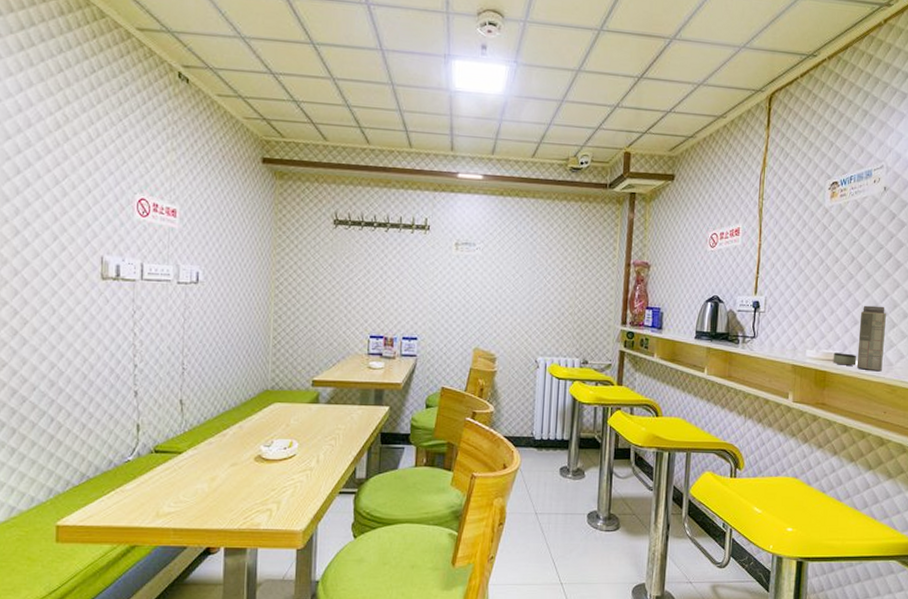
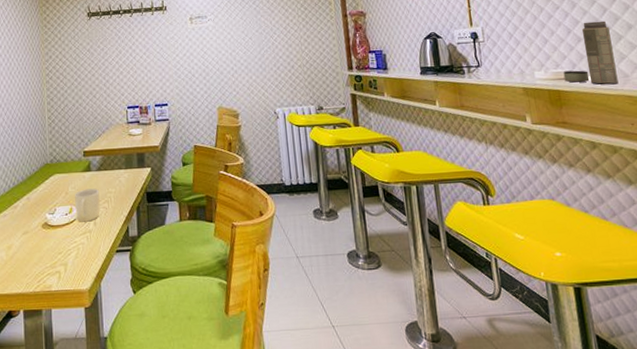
mug: none [296,422,327,459] -> present [75,188,100,222]

